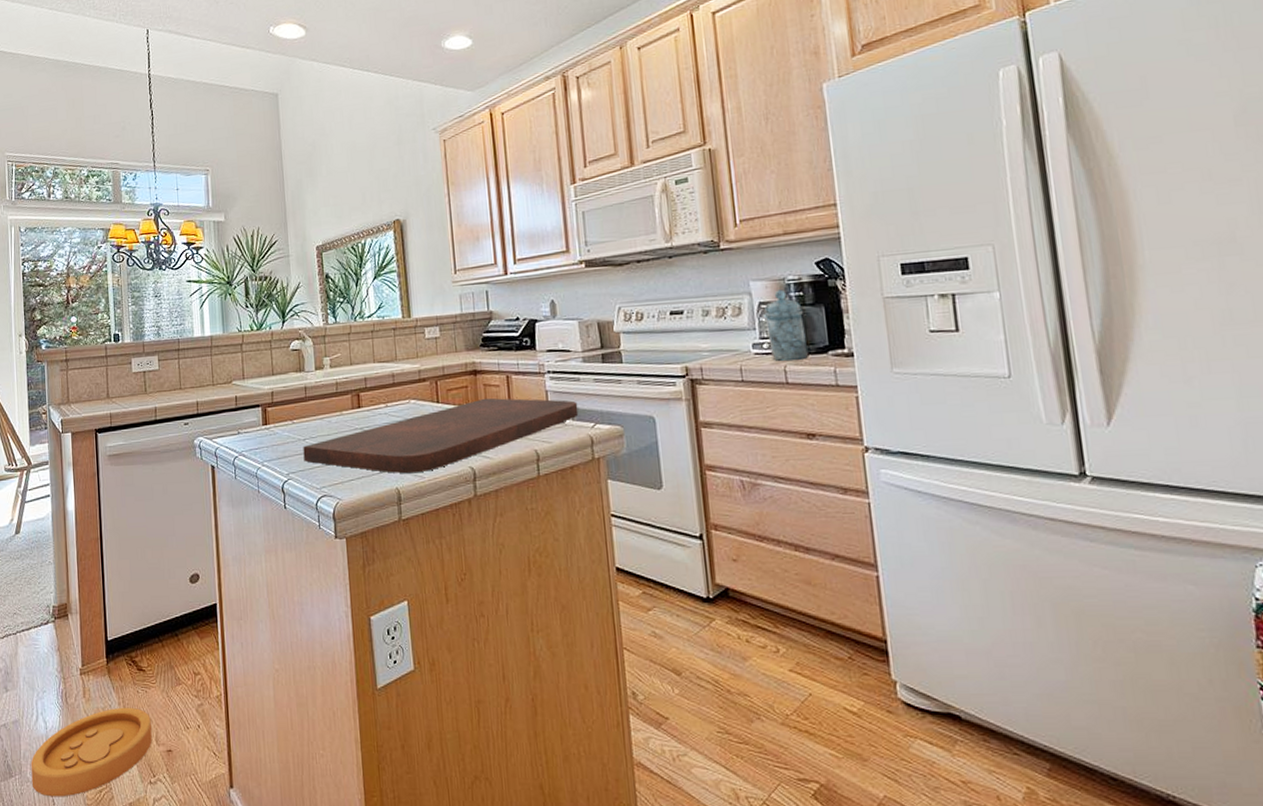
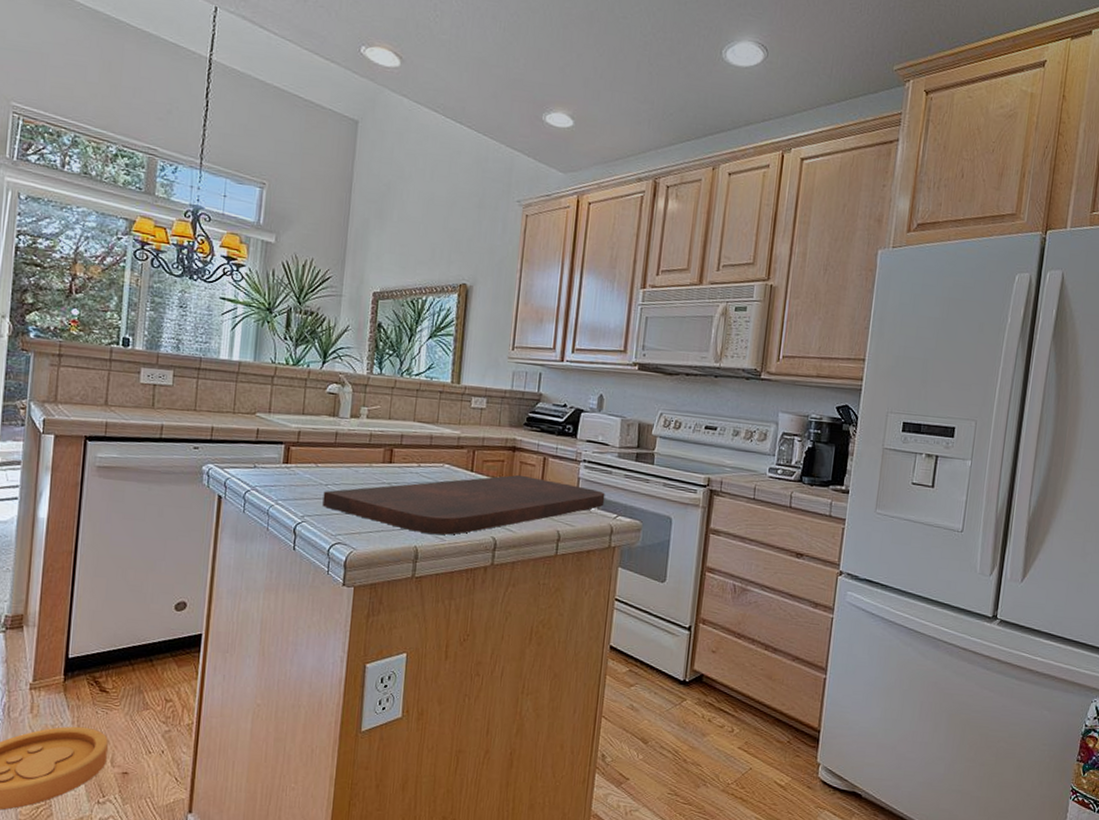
canister: present [764,289,809,362] -> none [782,424,818,489]

